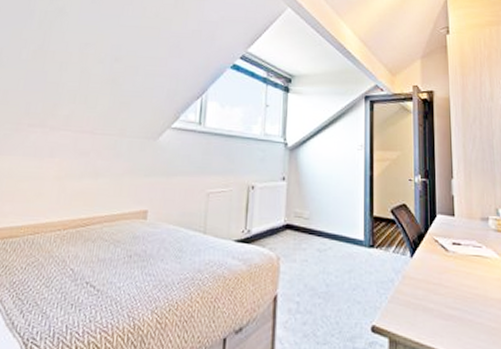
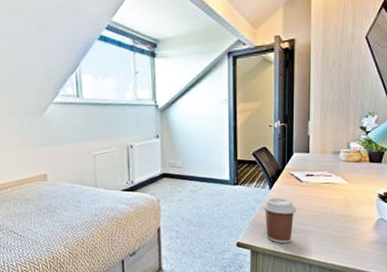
coffee cup: none [402,268,443,332] -> present [262,197,296,243]

